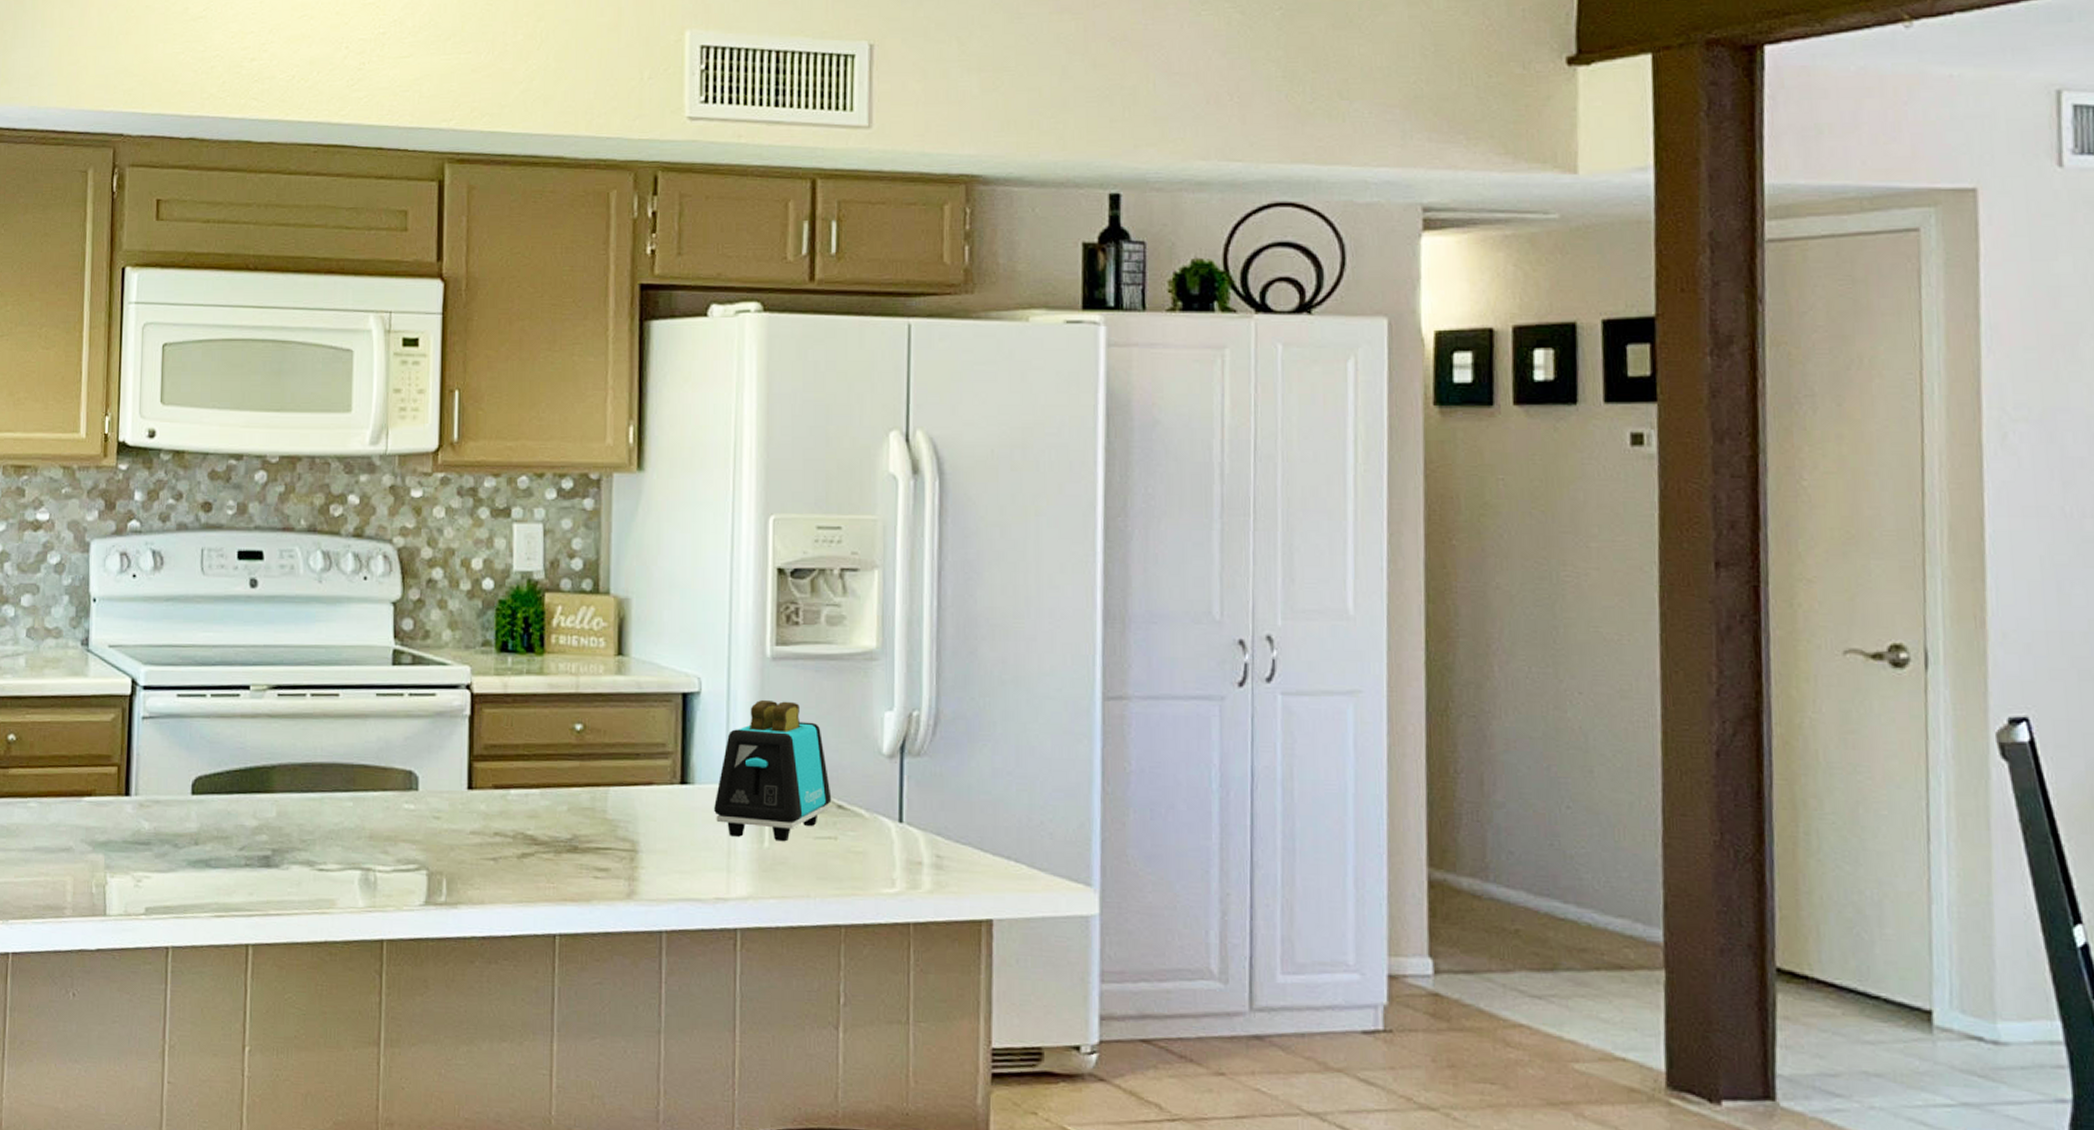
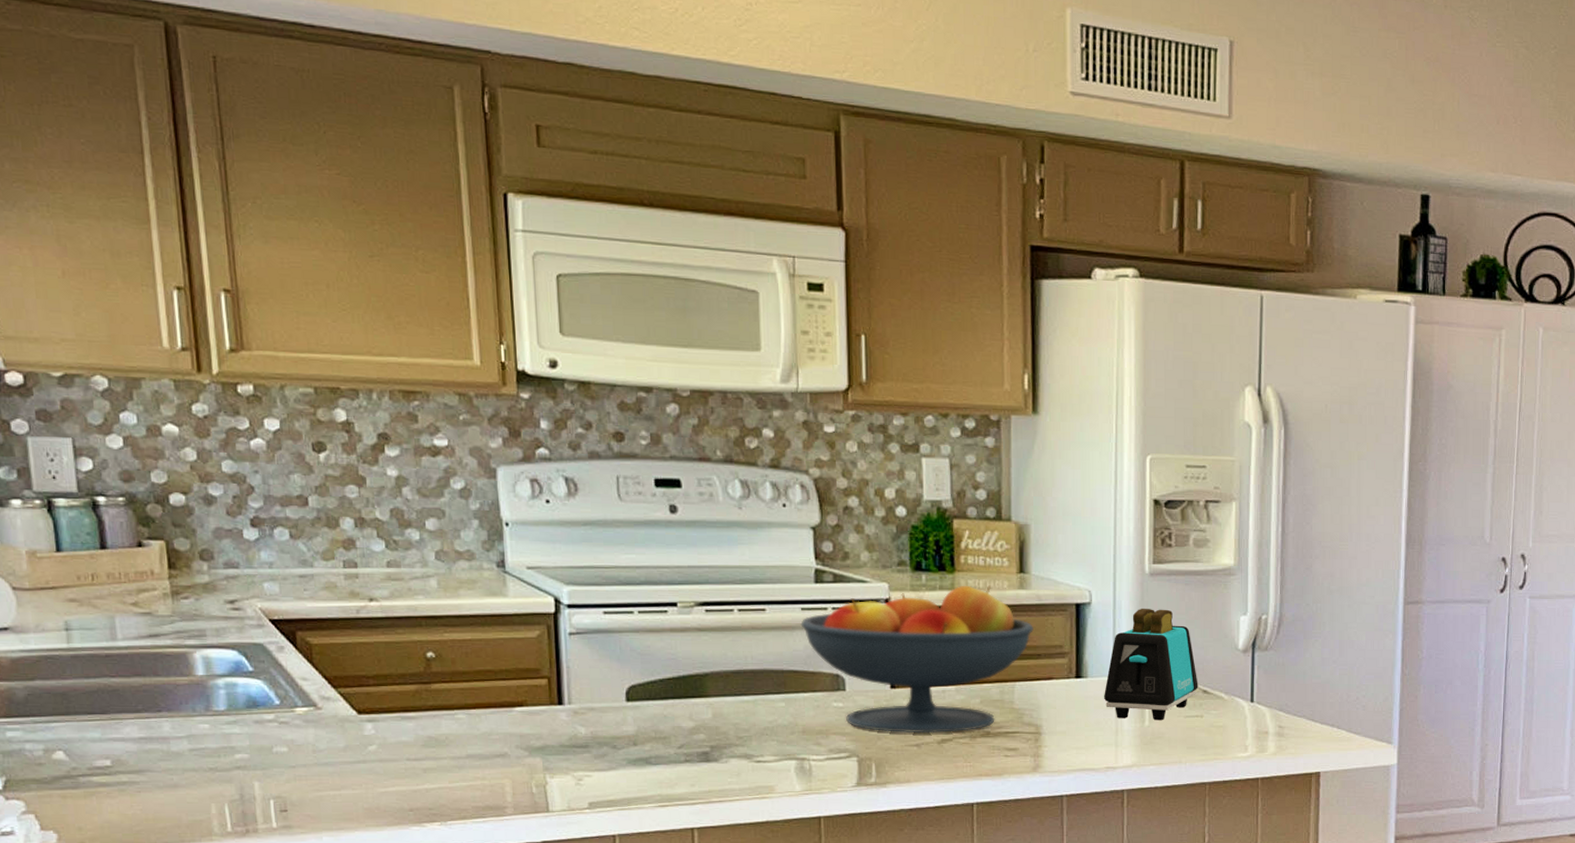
fruit bowl: none [374,669,632,846] -> present [800,585,1034,734]

